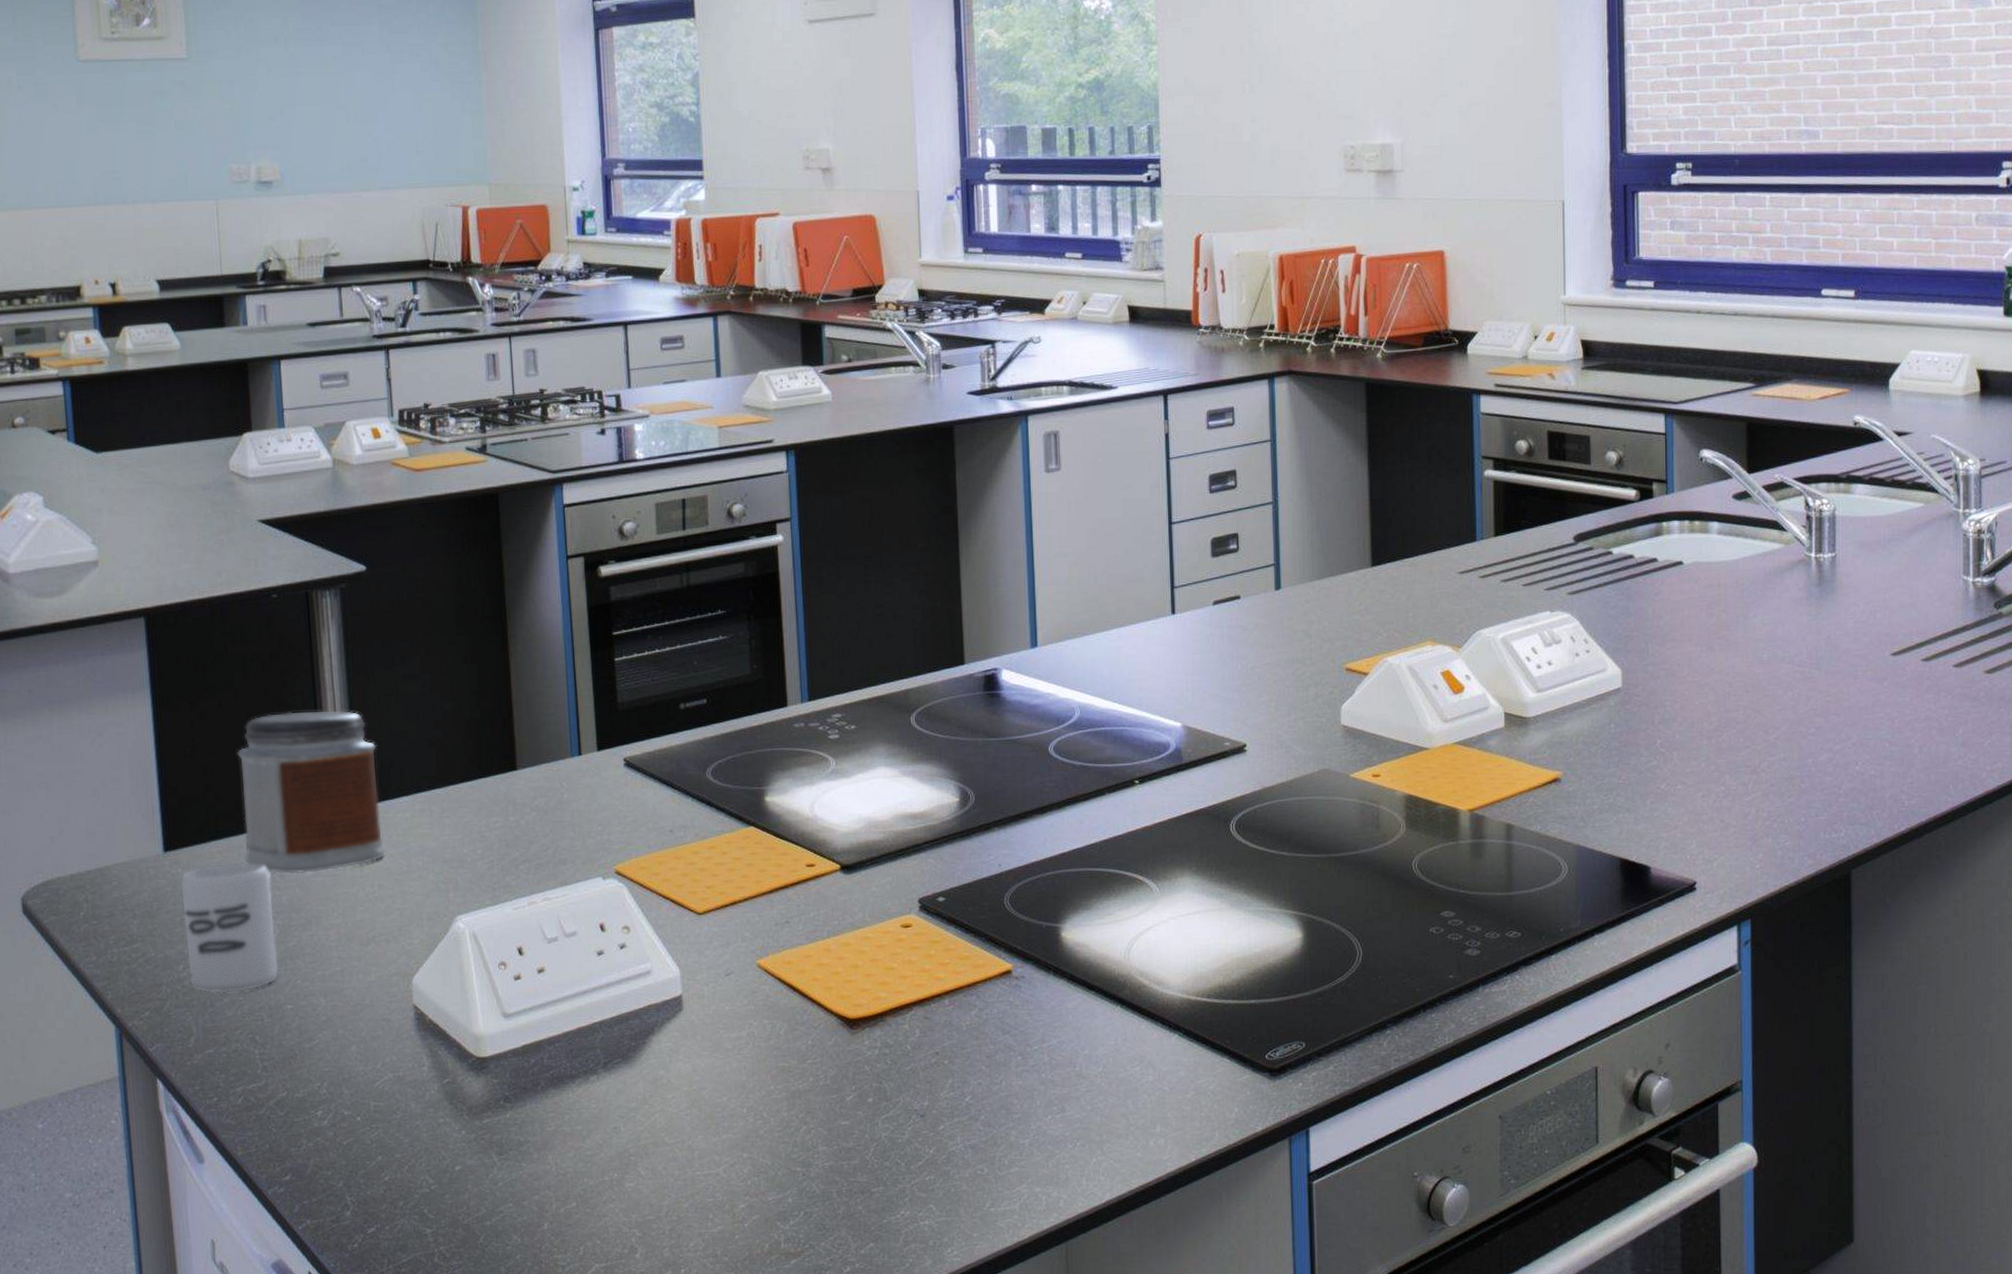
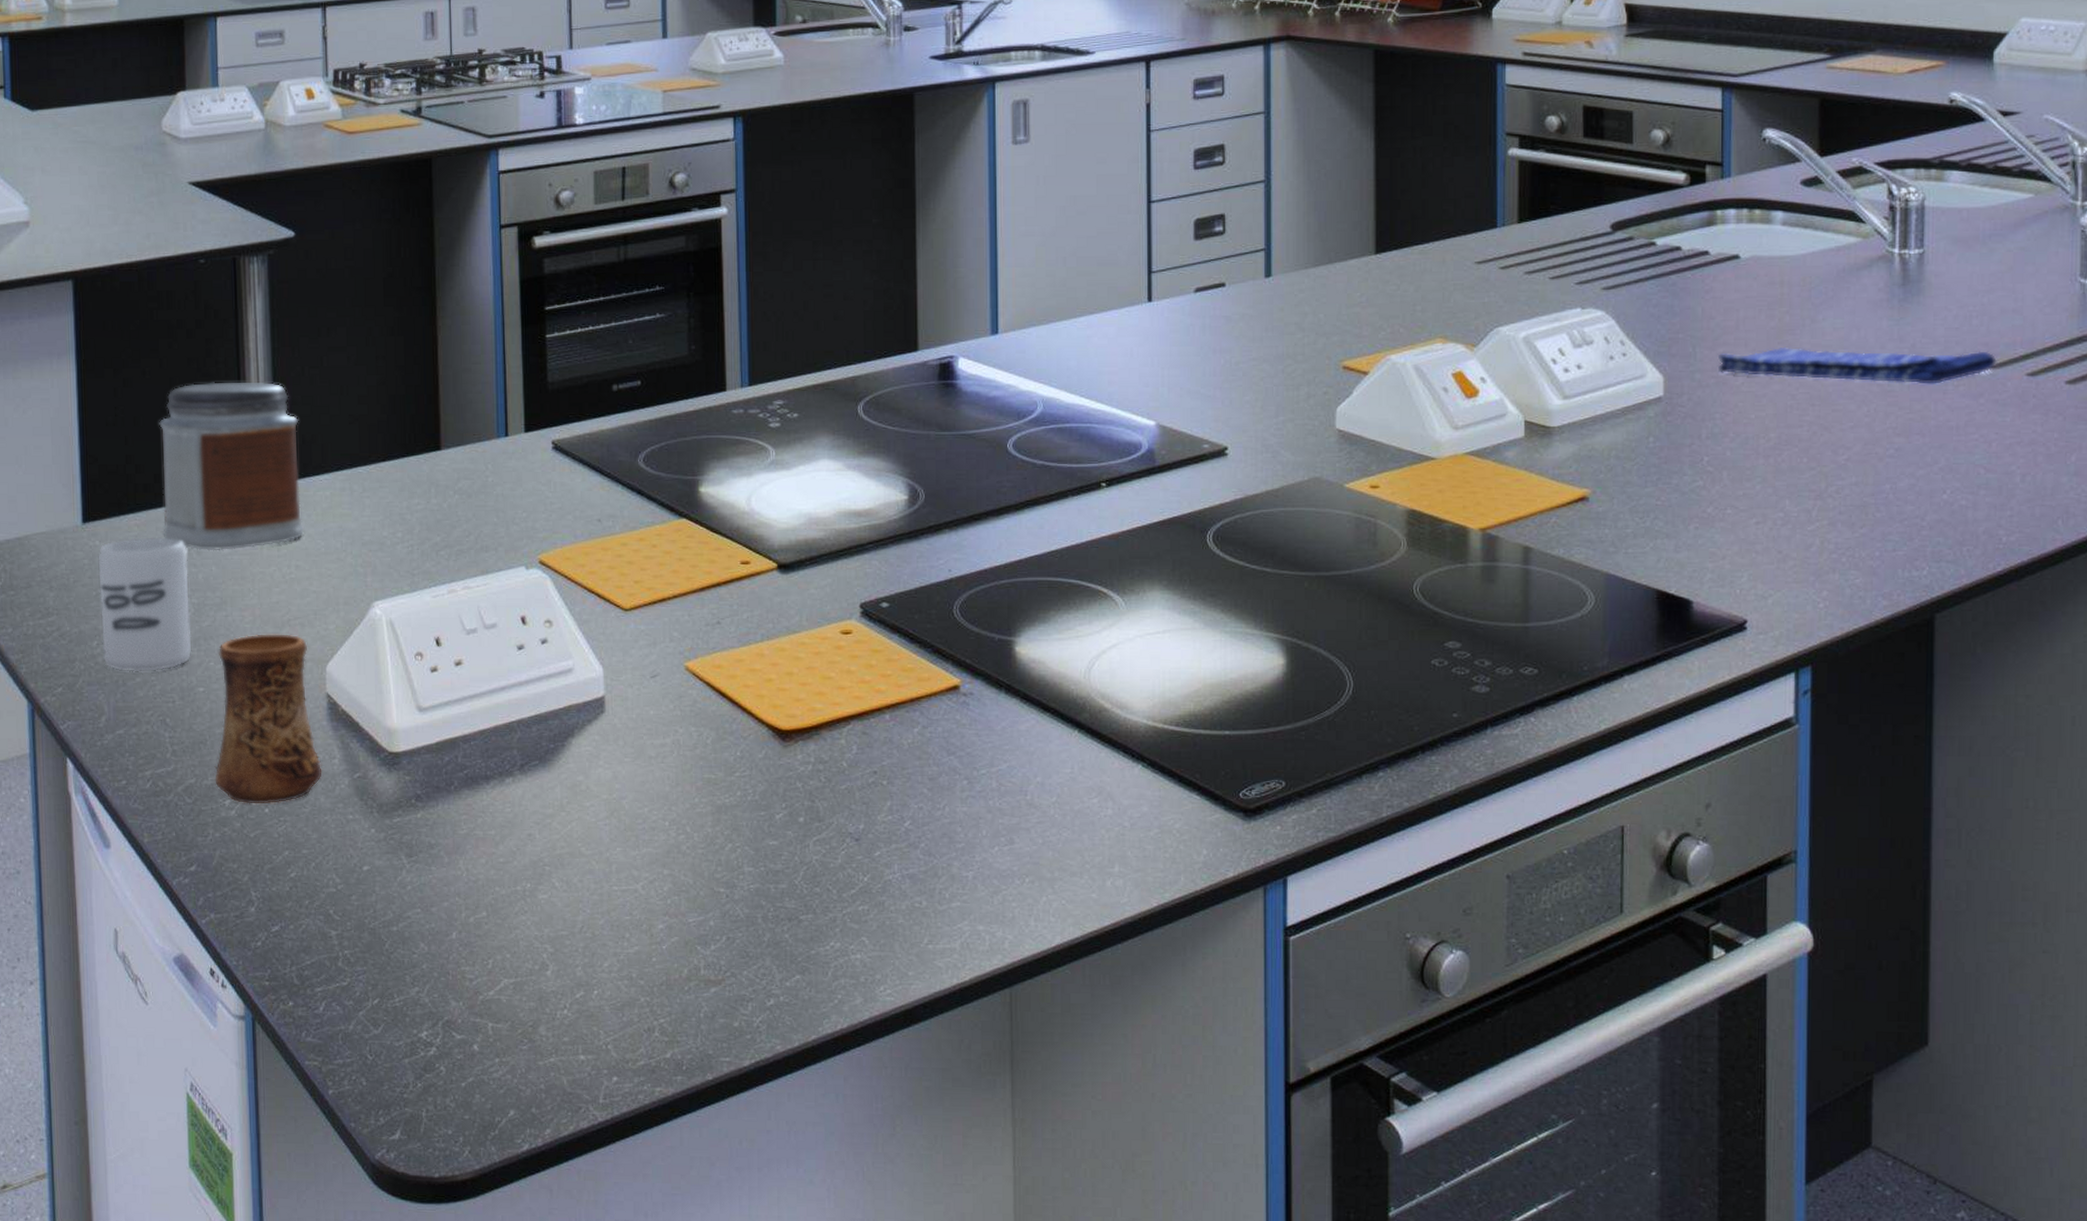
cup: none [304,950,412,1114] -> present [214,634,322,804]
dish towel: none [1666,640,1897,671] -> present [1717,346,1997,384]

